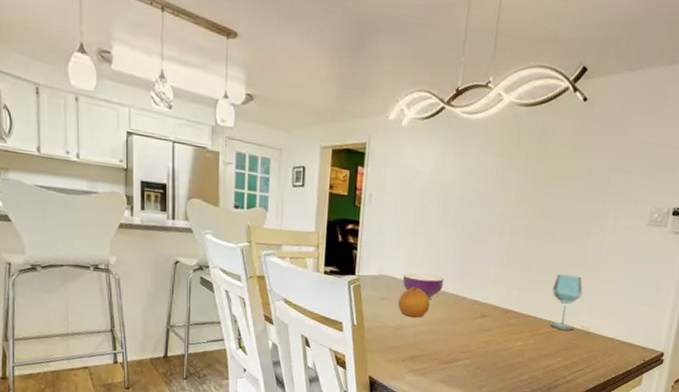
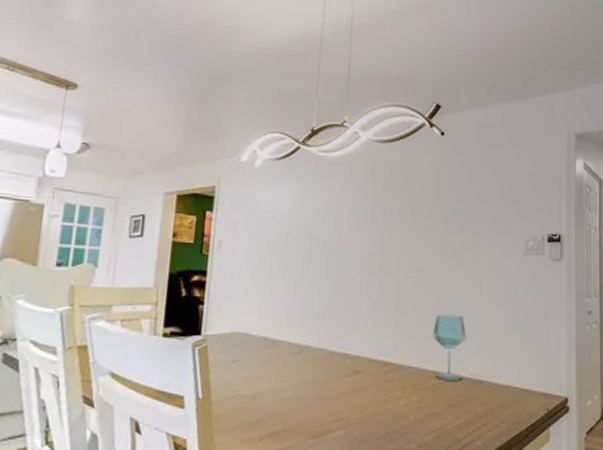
fruit: present [397,286,430,318] -> none [253,343,292,382]
bowl: present [402,273,444,300] -> none [258,326,308,358]

